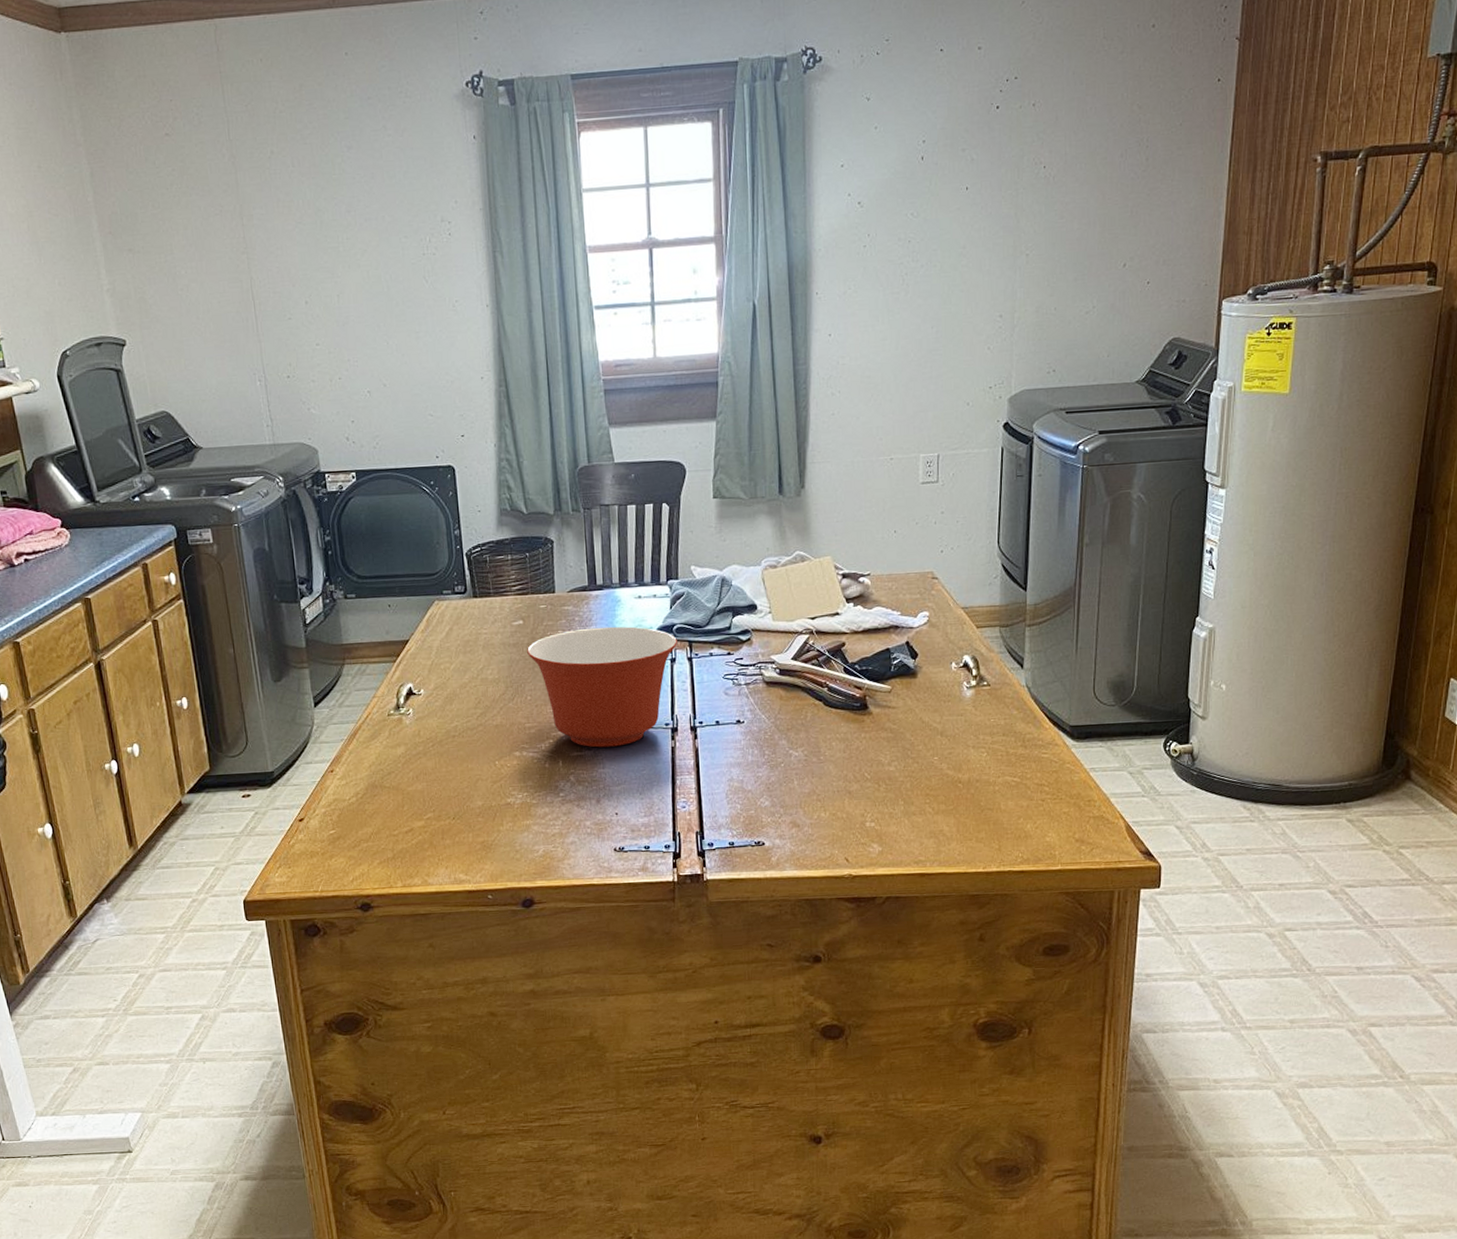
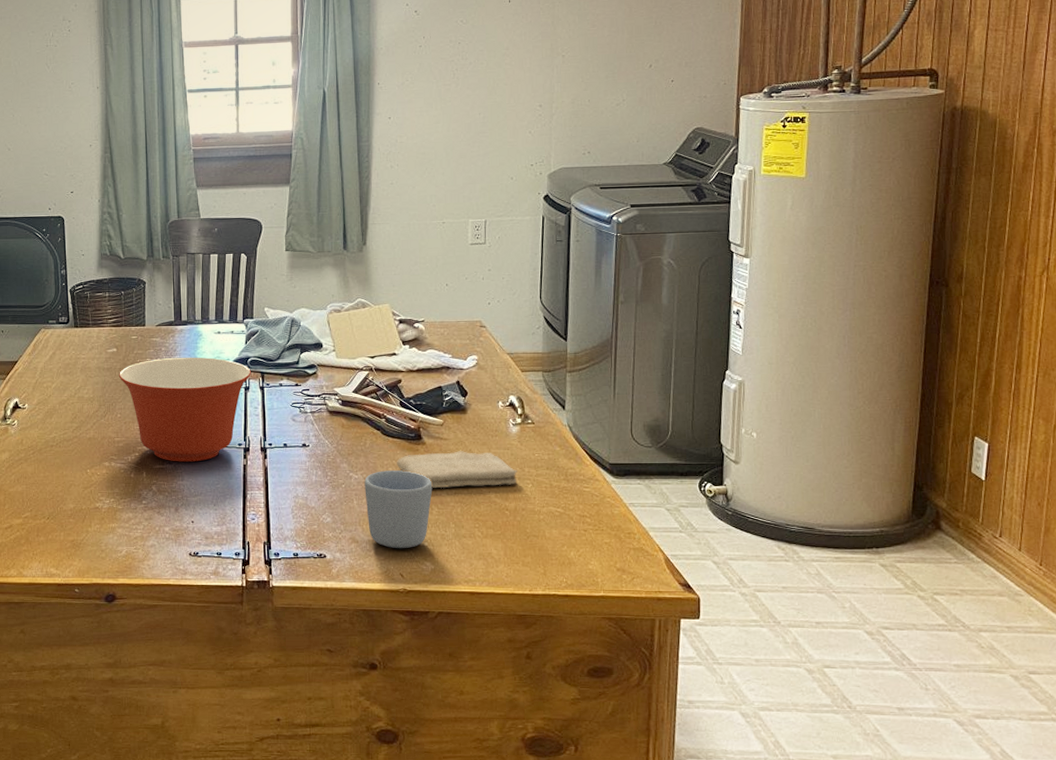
mug: none [805,744,880,831] -> present [364,470,433,549]
washcloth: none [841,720,971,763] -> present [397,451,517,489]

